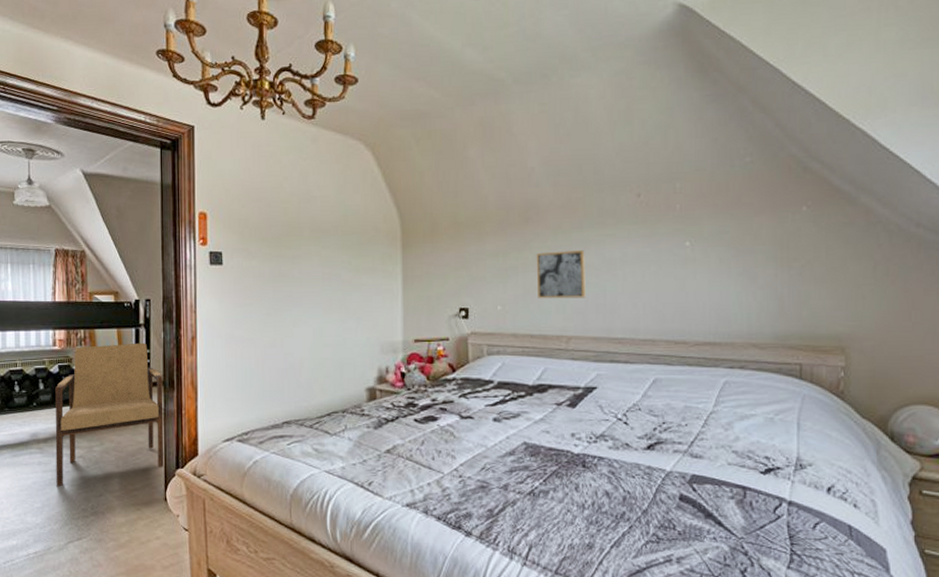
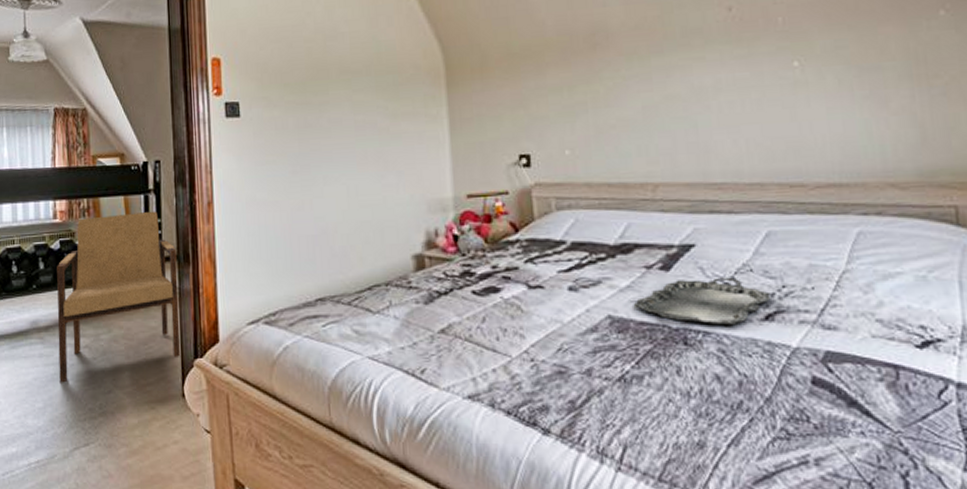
wall art: present [536,250,586,299] -> none [608,78,673,140]
serving tray: none [544,414,653,452] -> present [633,277,771,324]

